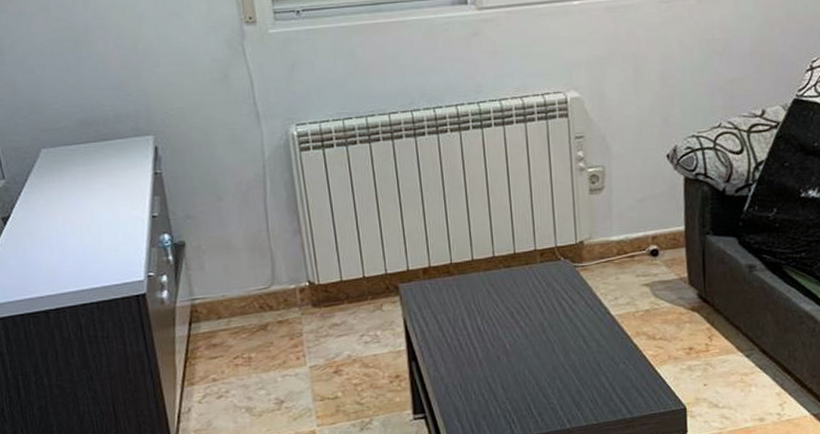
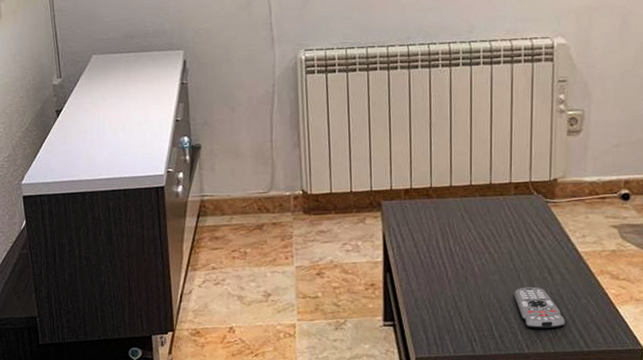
remote control: none [550,358,605,402] -> present [514,287,565,329]

